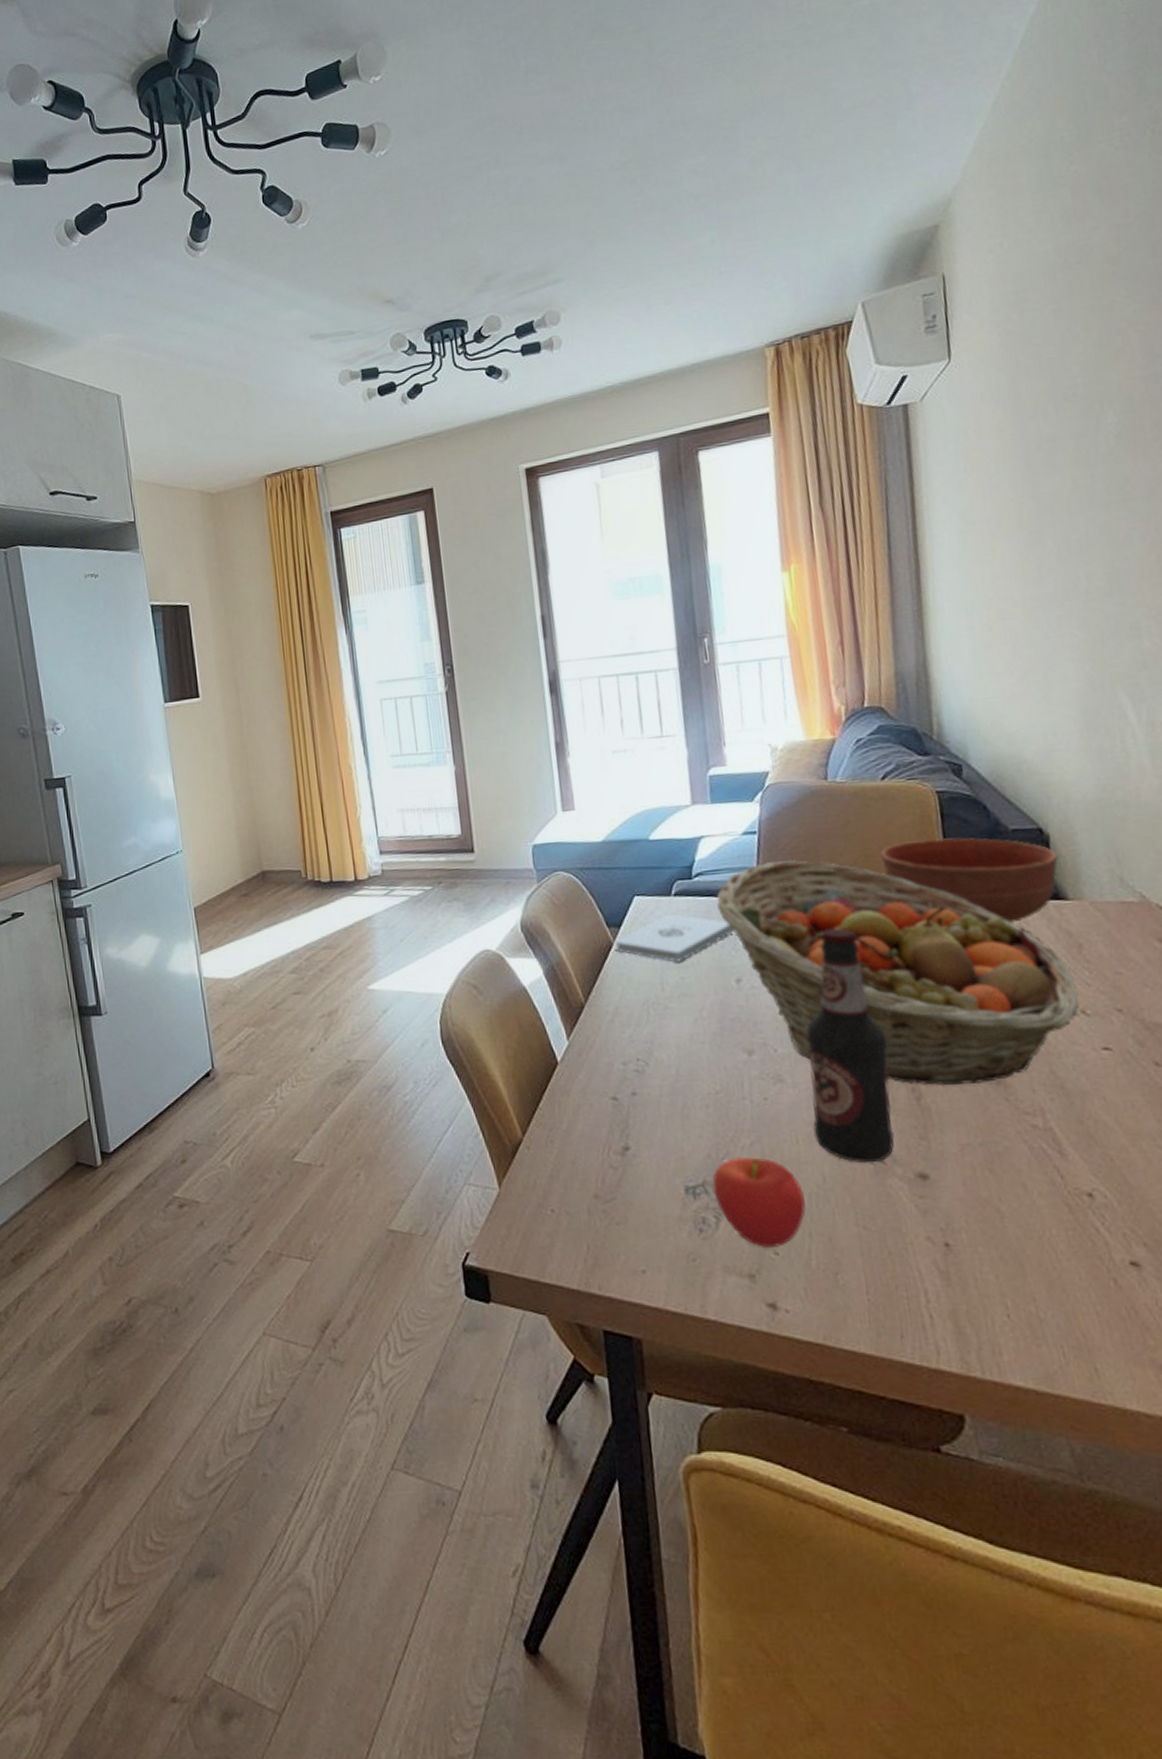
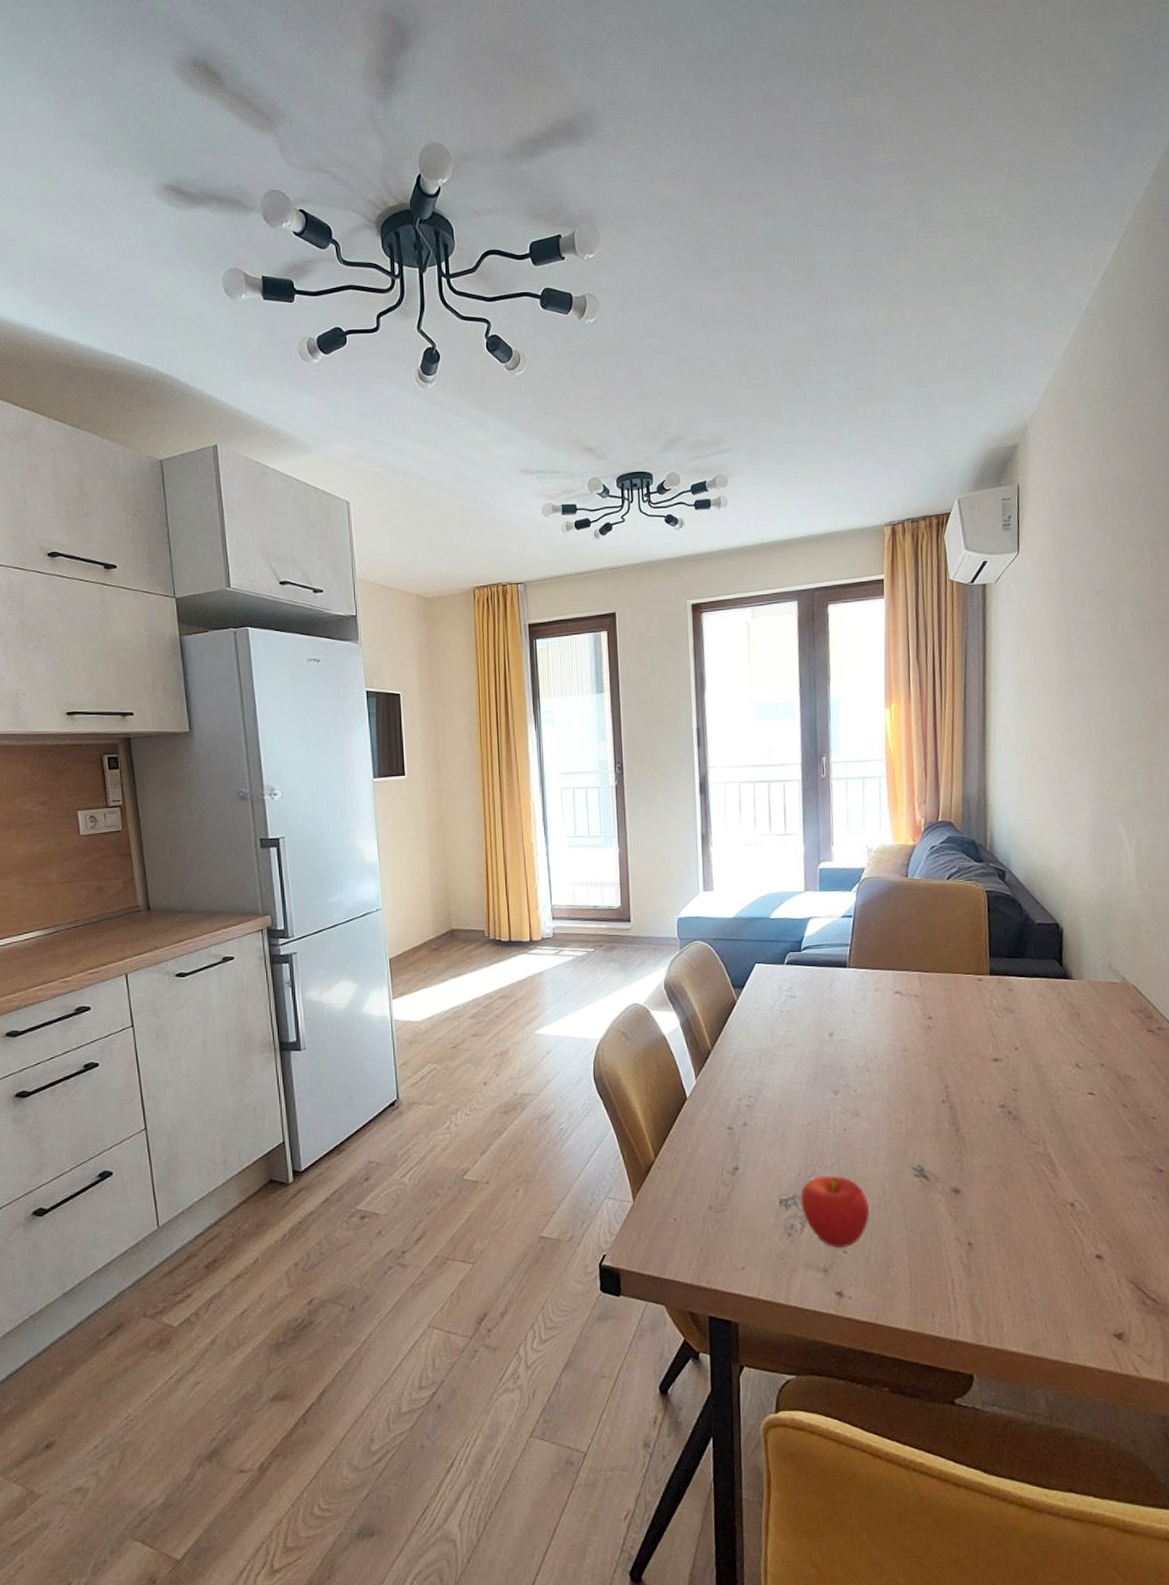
notepad: present [614,913,735,962] -> none [738,979,831,1019]
fruit basket: present [716,859,1080,1086] -> none [818,939,1075,1120]
bottle: present [806,928,895,1164] -> none [878,995,938,1181]
bowl: present [880,837,1059,923] -> none [942,928,1068,996]

